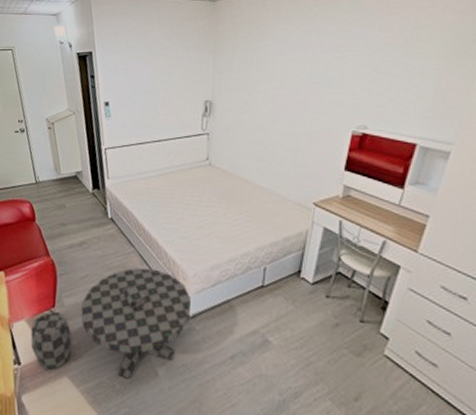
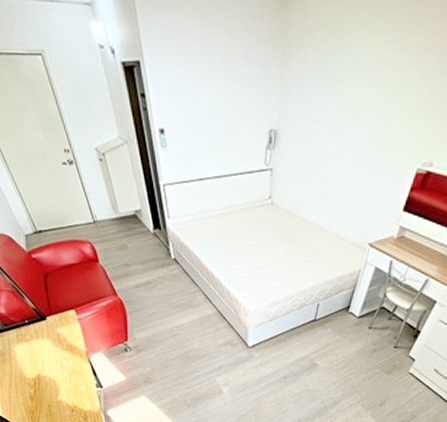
coffee table: present [30,267,192,379] -> none [108,305,252,396]

